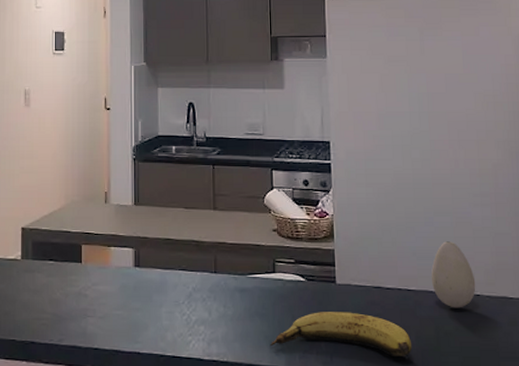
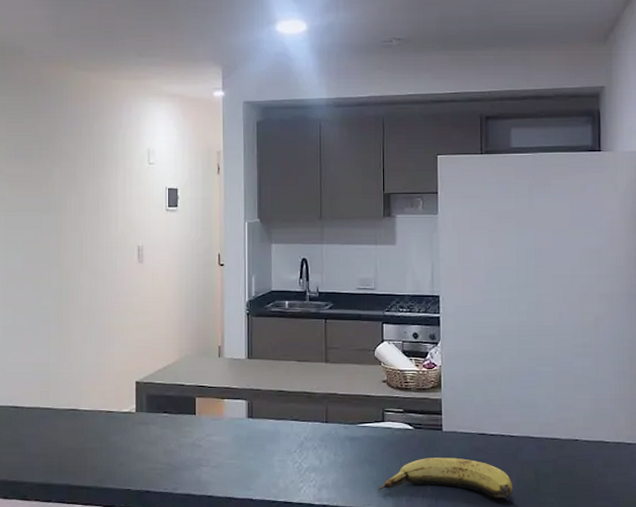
decorative egg: present [431,241,476,308] -> none [532,390,575,453]

